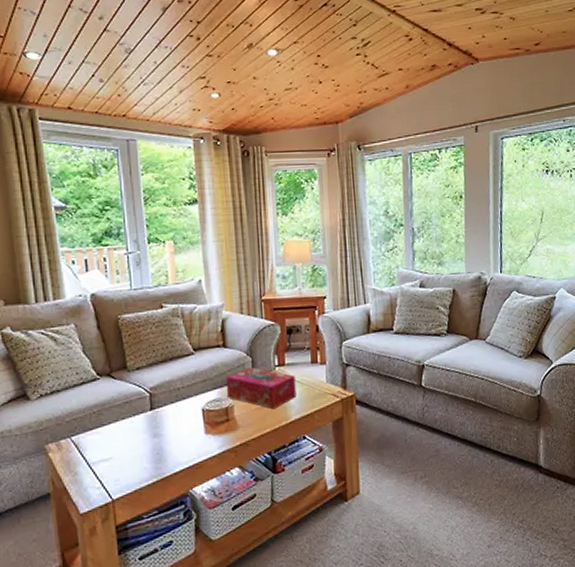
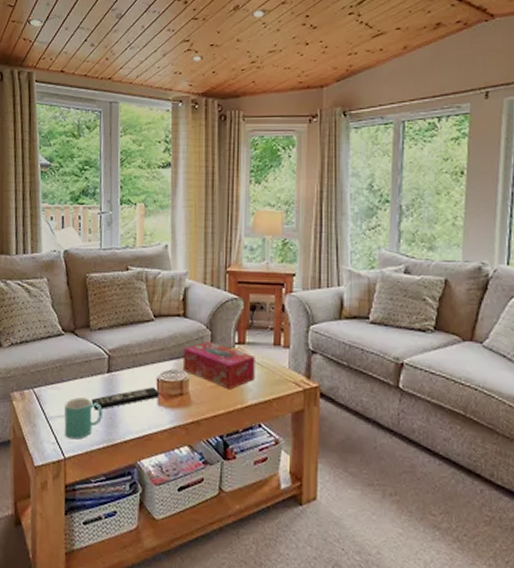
mug: none [107,438,149,481] -> present [64,397,102,440]
remote control: none [136,418,206,449] -> present [91,387,160,411]

